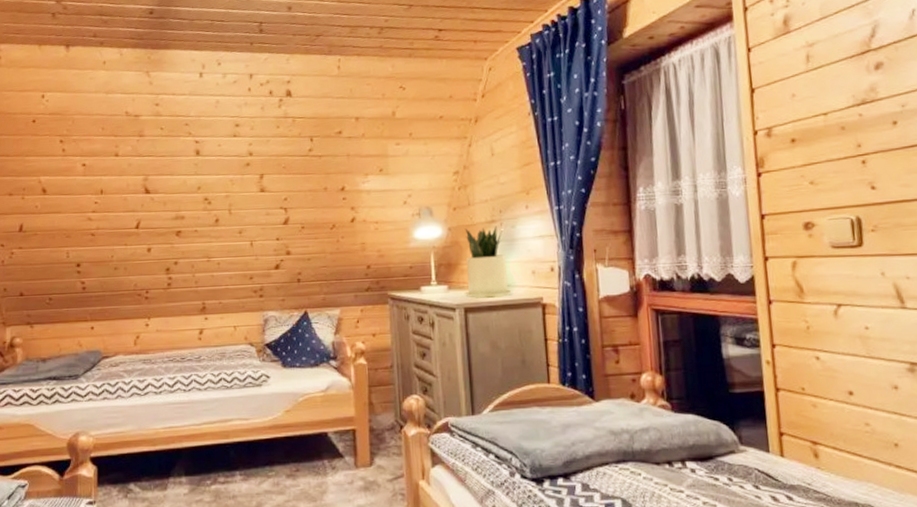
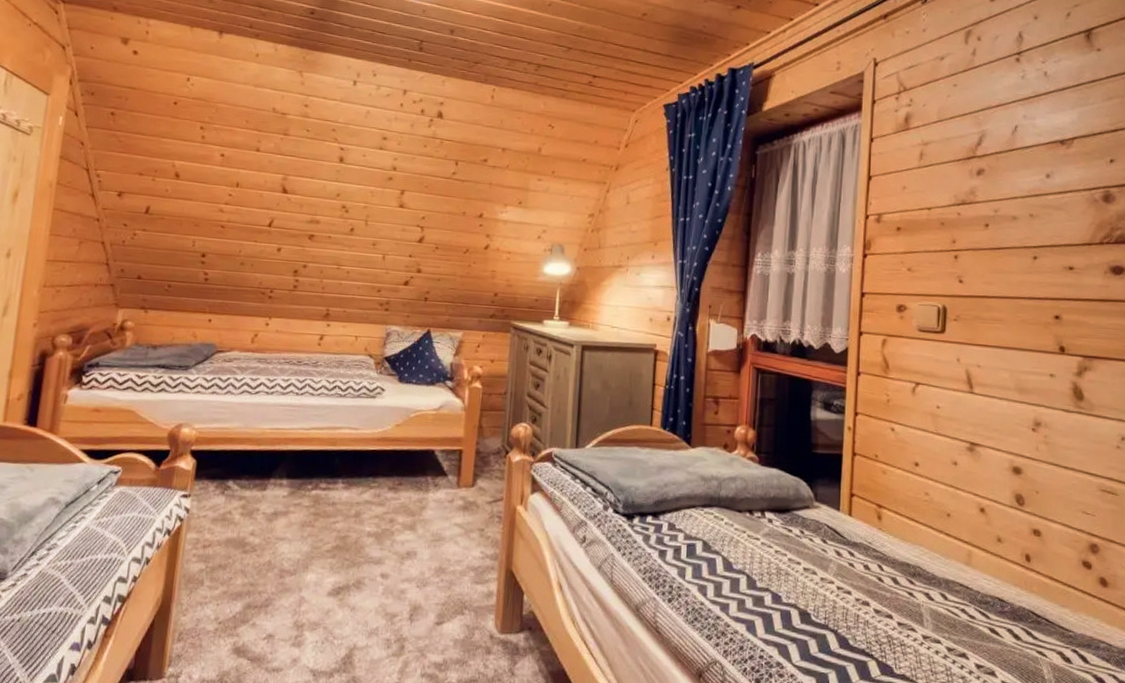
planter: present [465,225,512,299] -> none [584,270,629,340]

